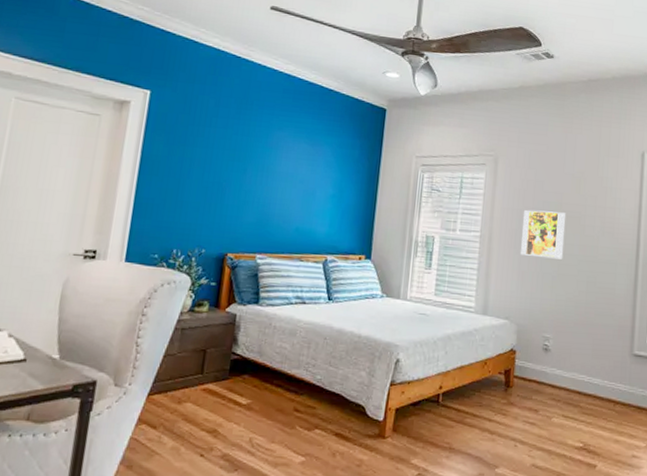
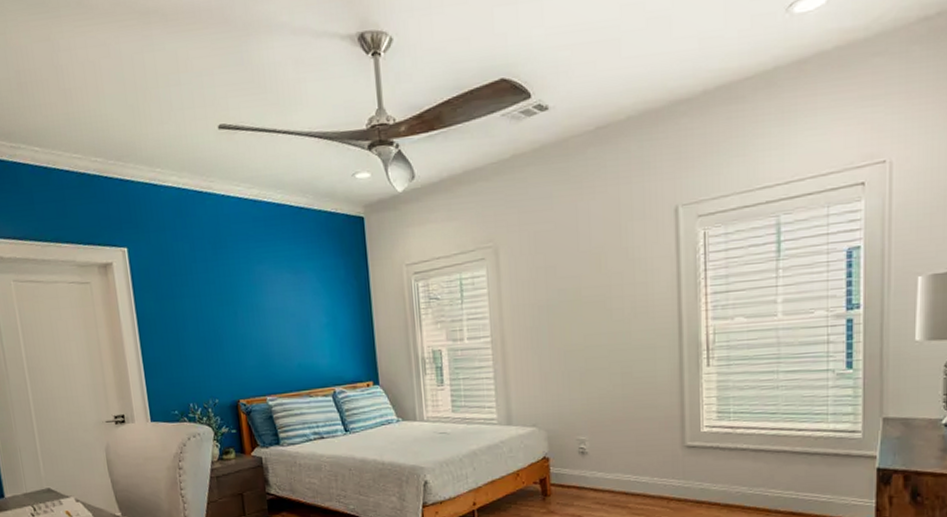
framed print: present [521,210,565,259] -> none [537,298,590,355]

